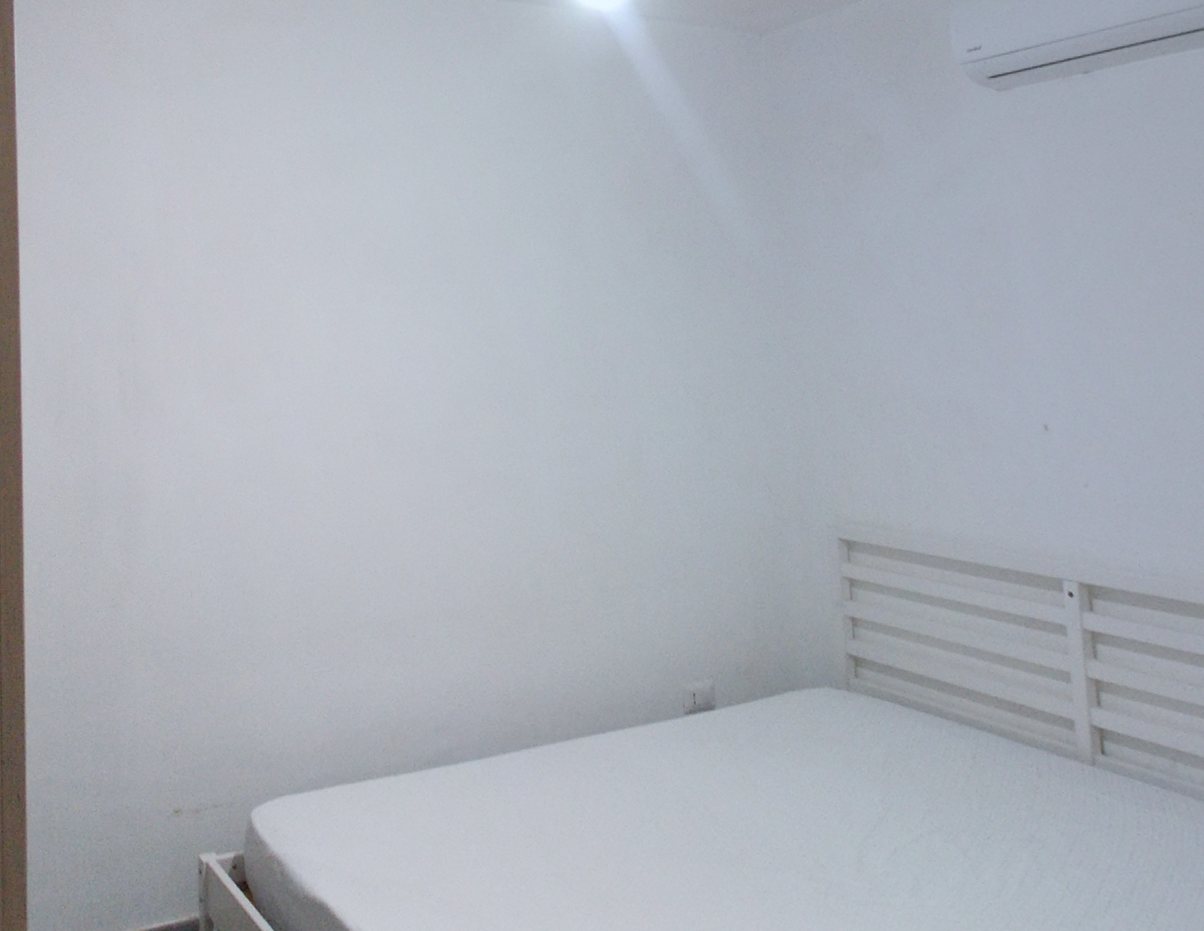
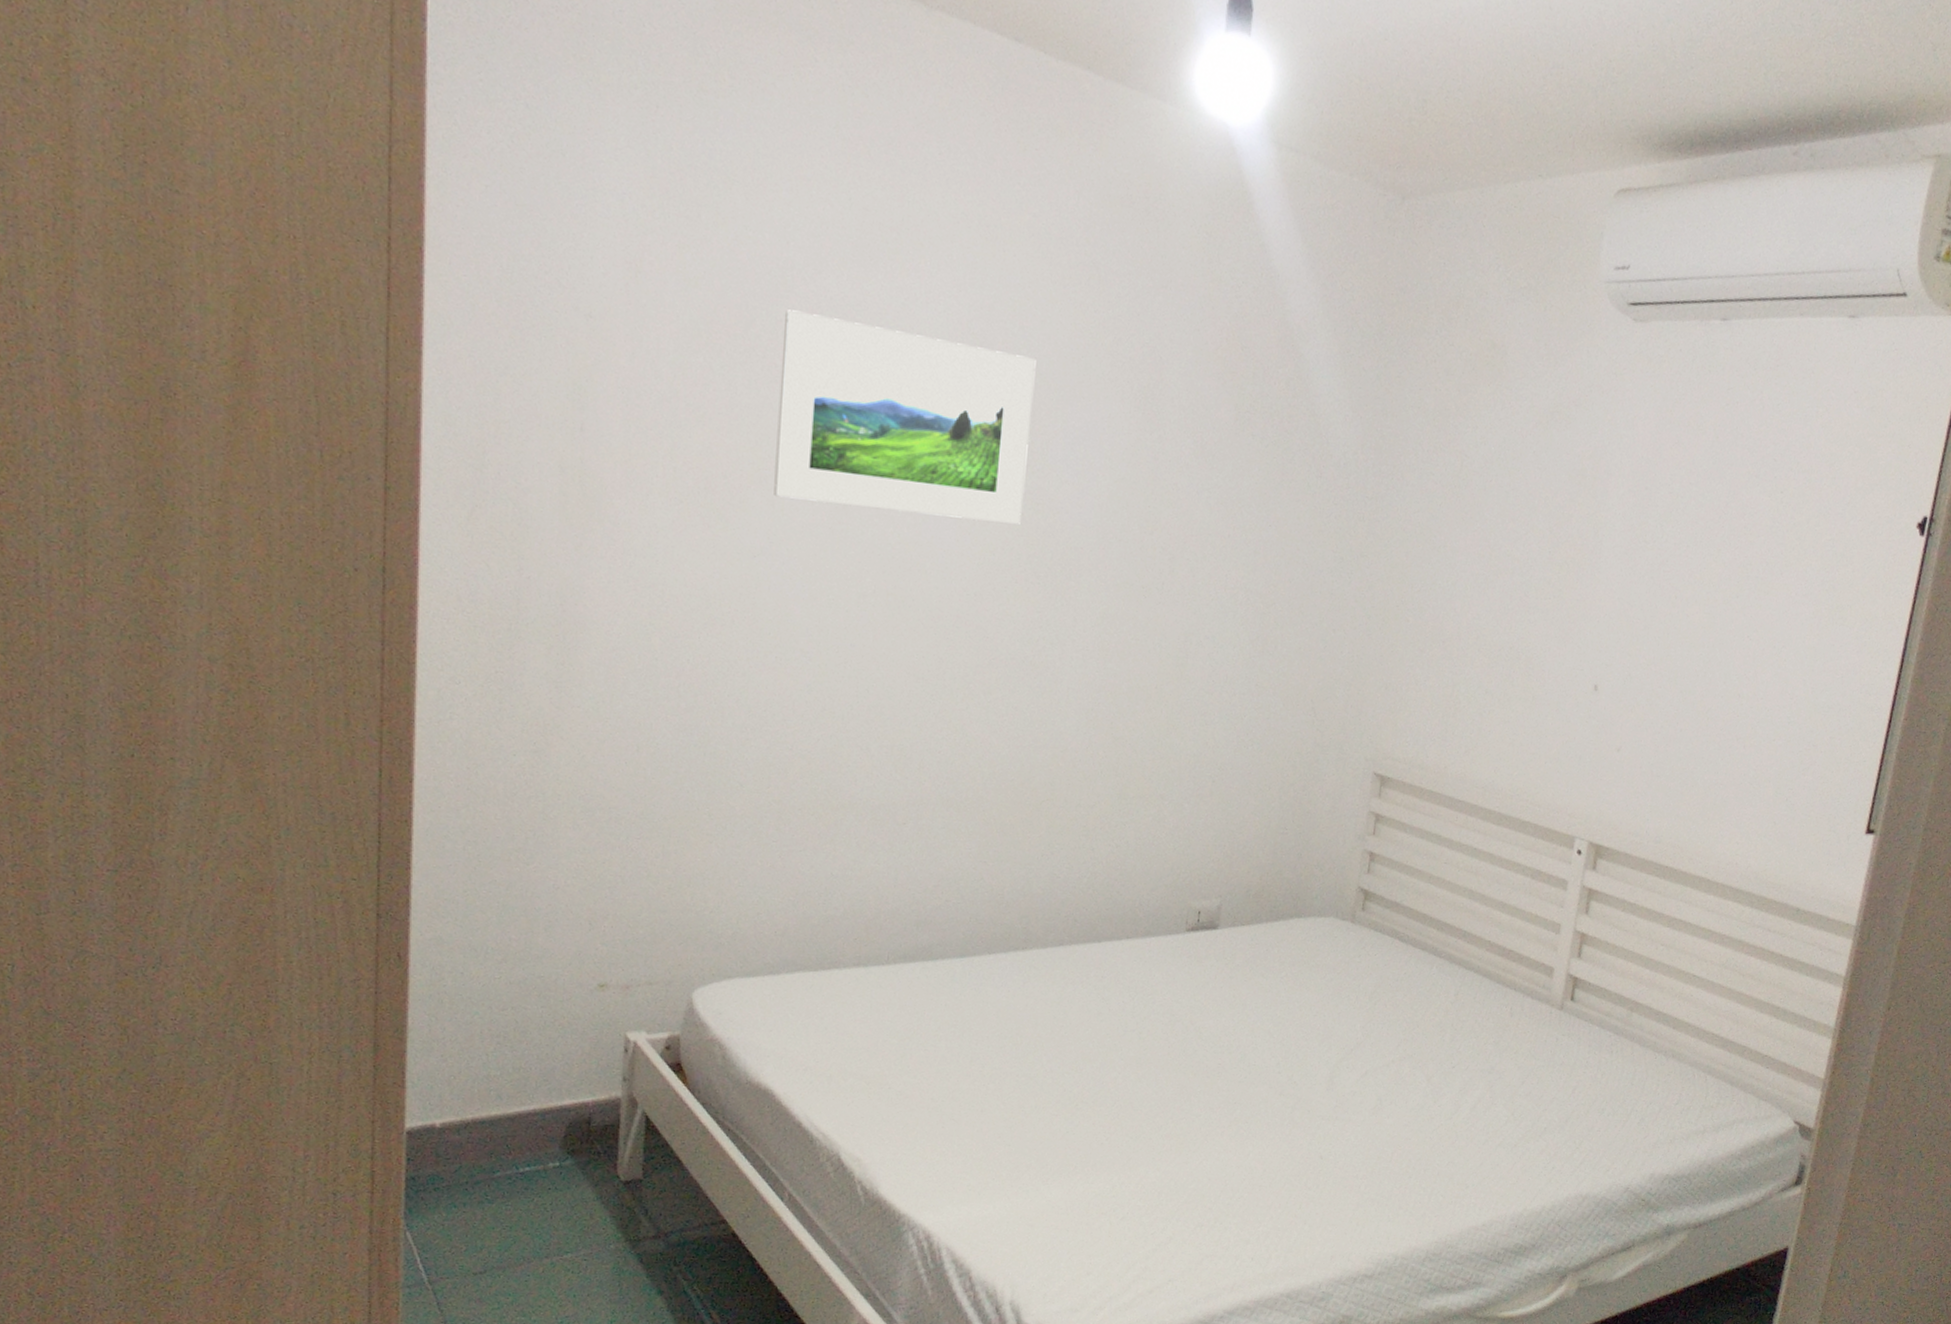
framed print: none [275,220,479,369] -> present [774,309,1036,524]

